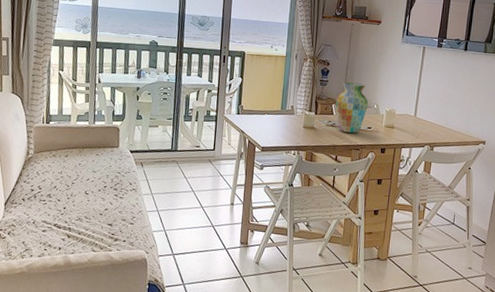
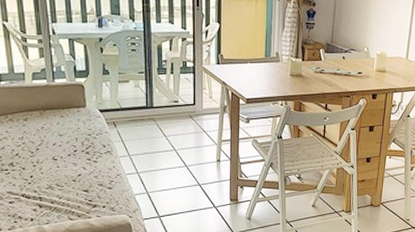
vase: present [335,82,368,133] -> none [323,24,358,79]

